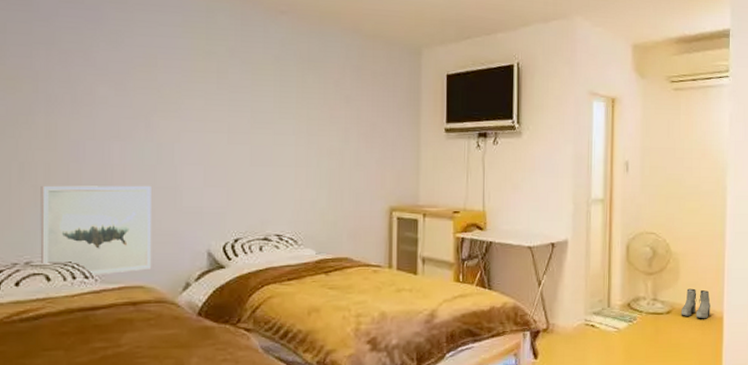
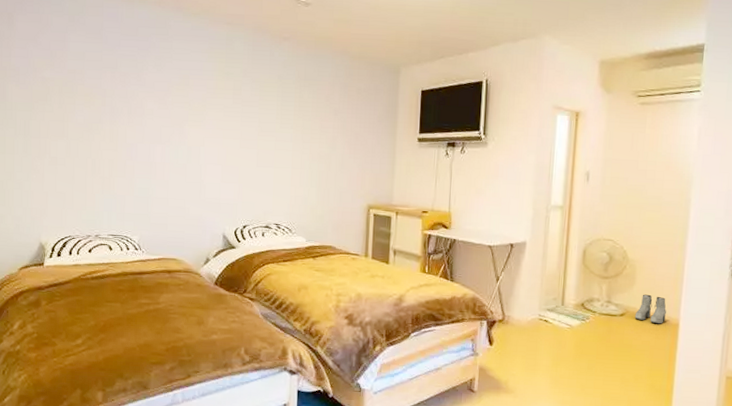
wall art: present [40,185,152,276] -> none [105,177,183,248]

